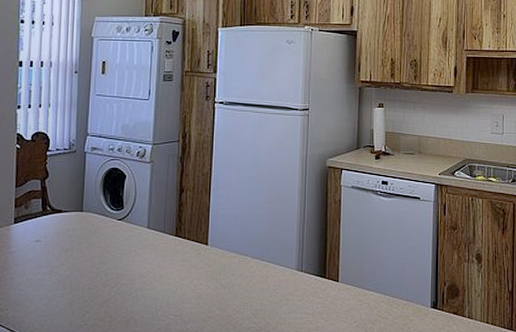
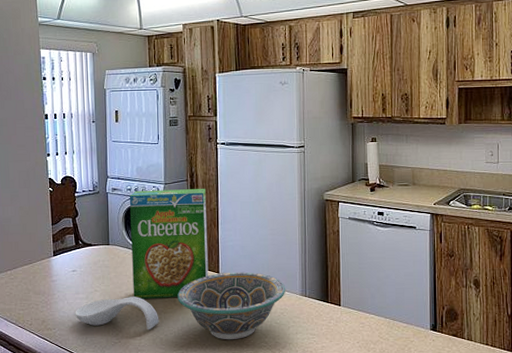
spoon rest: none [34,271,135,311] -> present [75,297,159,330]
cereal box: none [106,150,200,275] -> present [129,189,209,300]
bowl: none [158,243,281,321] -> present [177,271,286,340]

